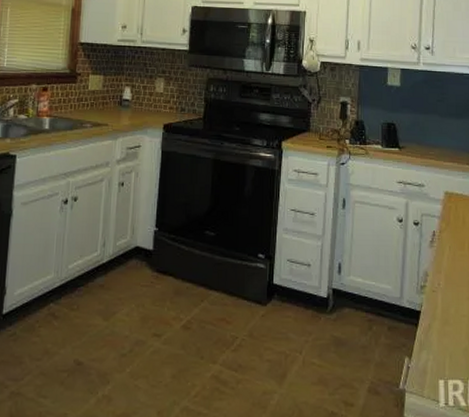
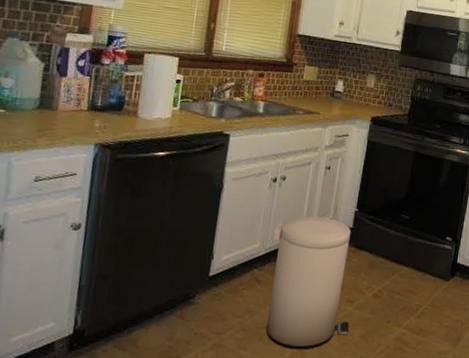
pedal bin: none [66,239,159,396] -> present [265,216,351,350]

